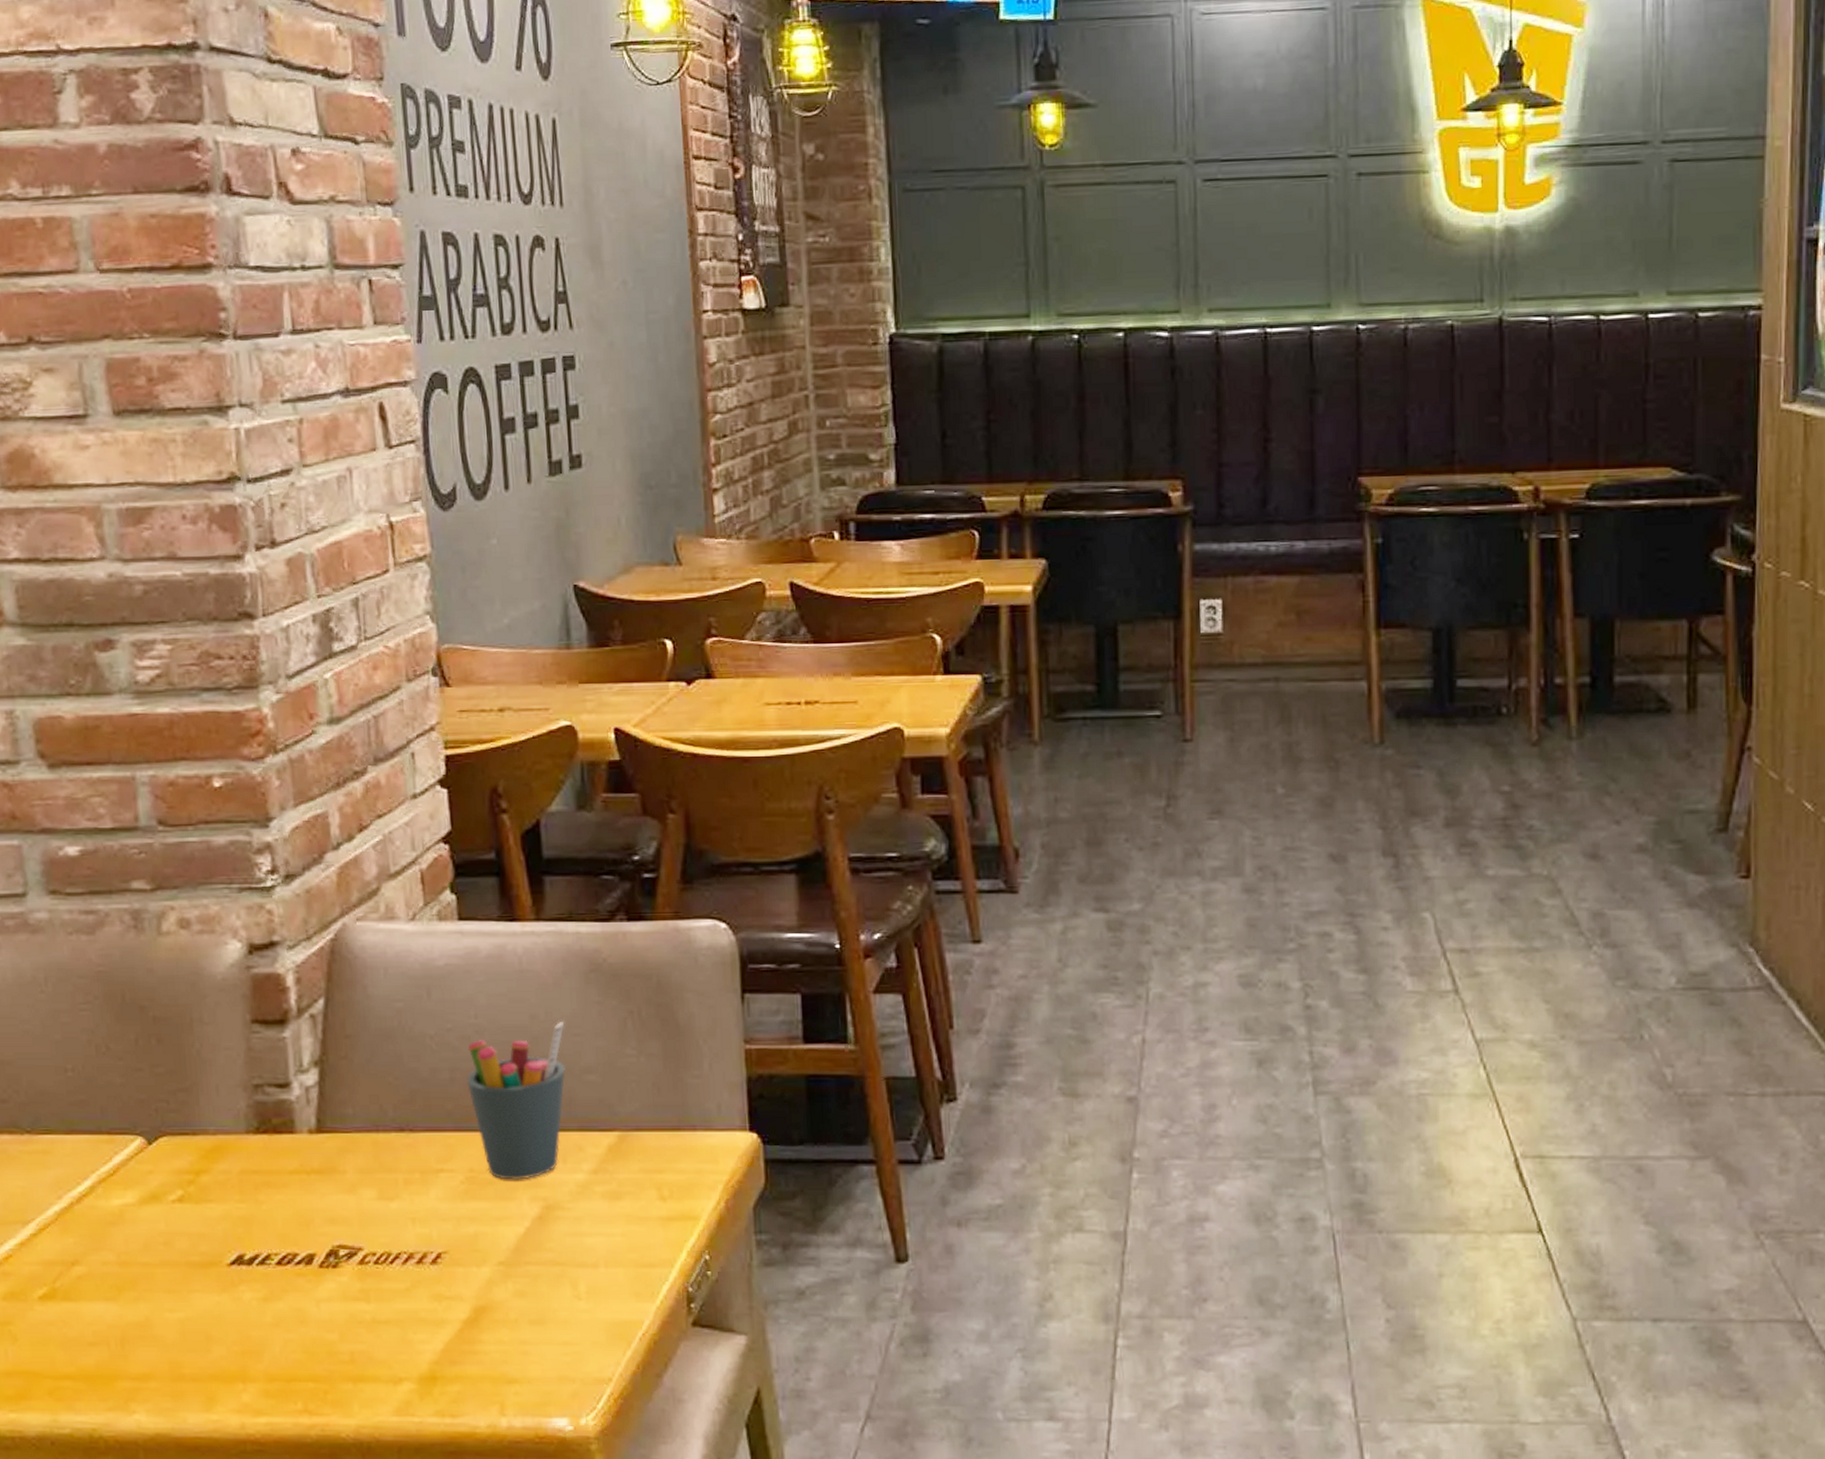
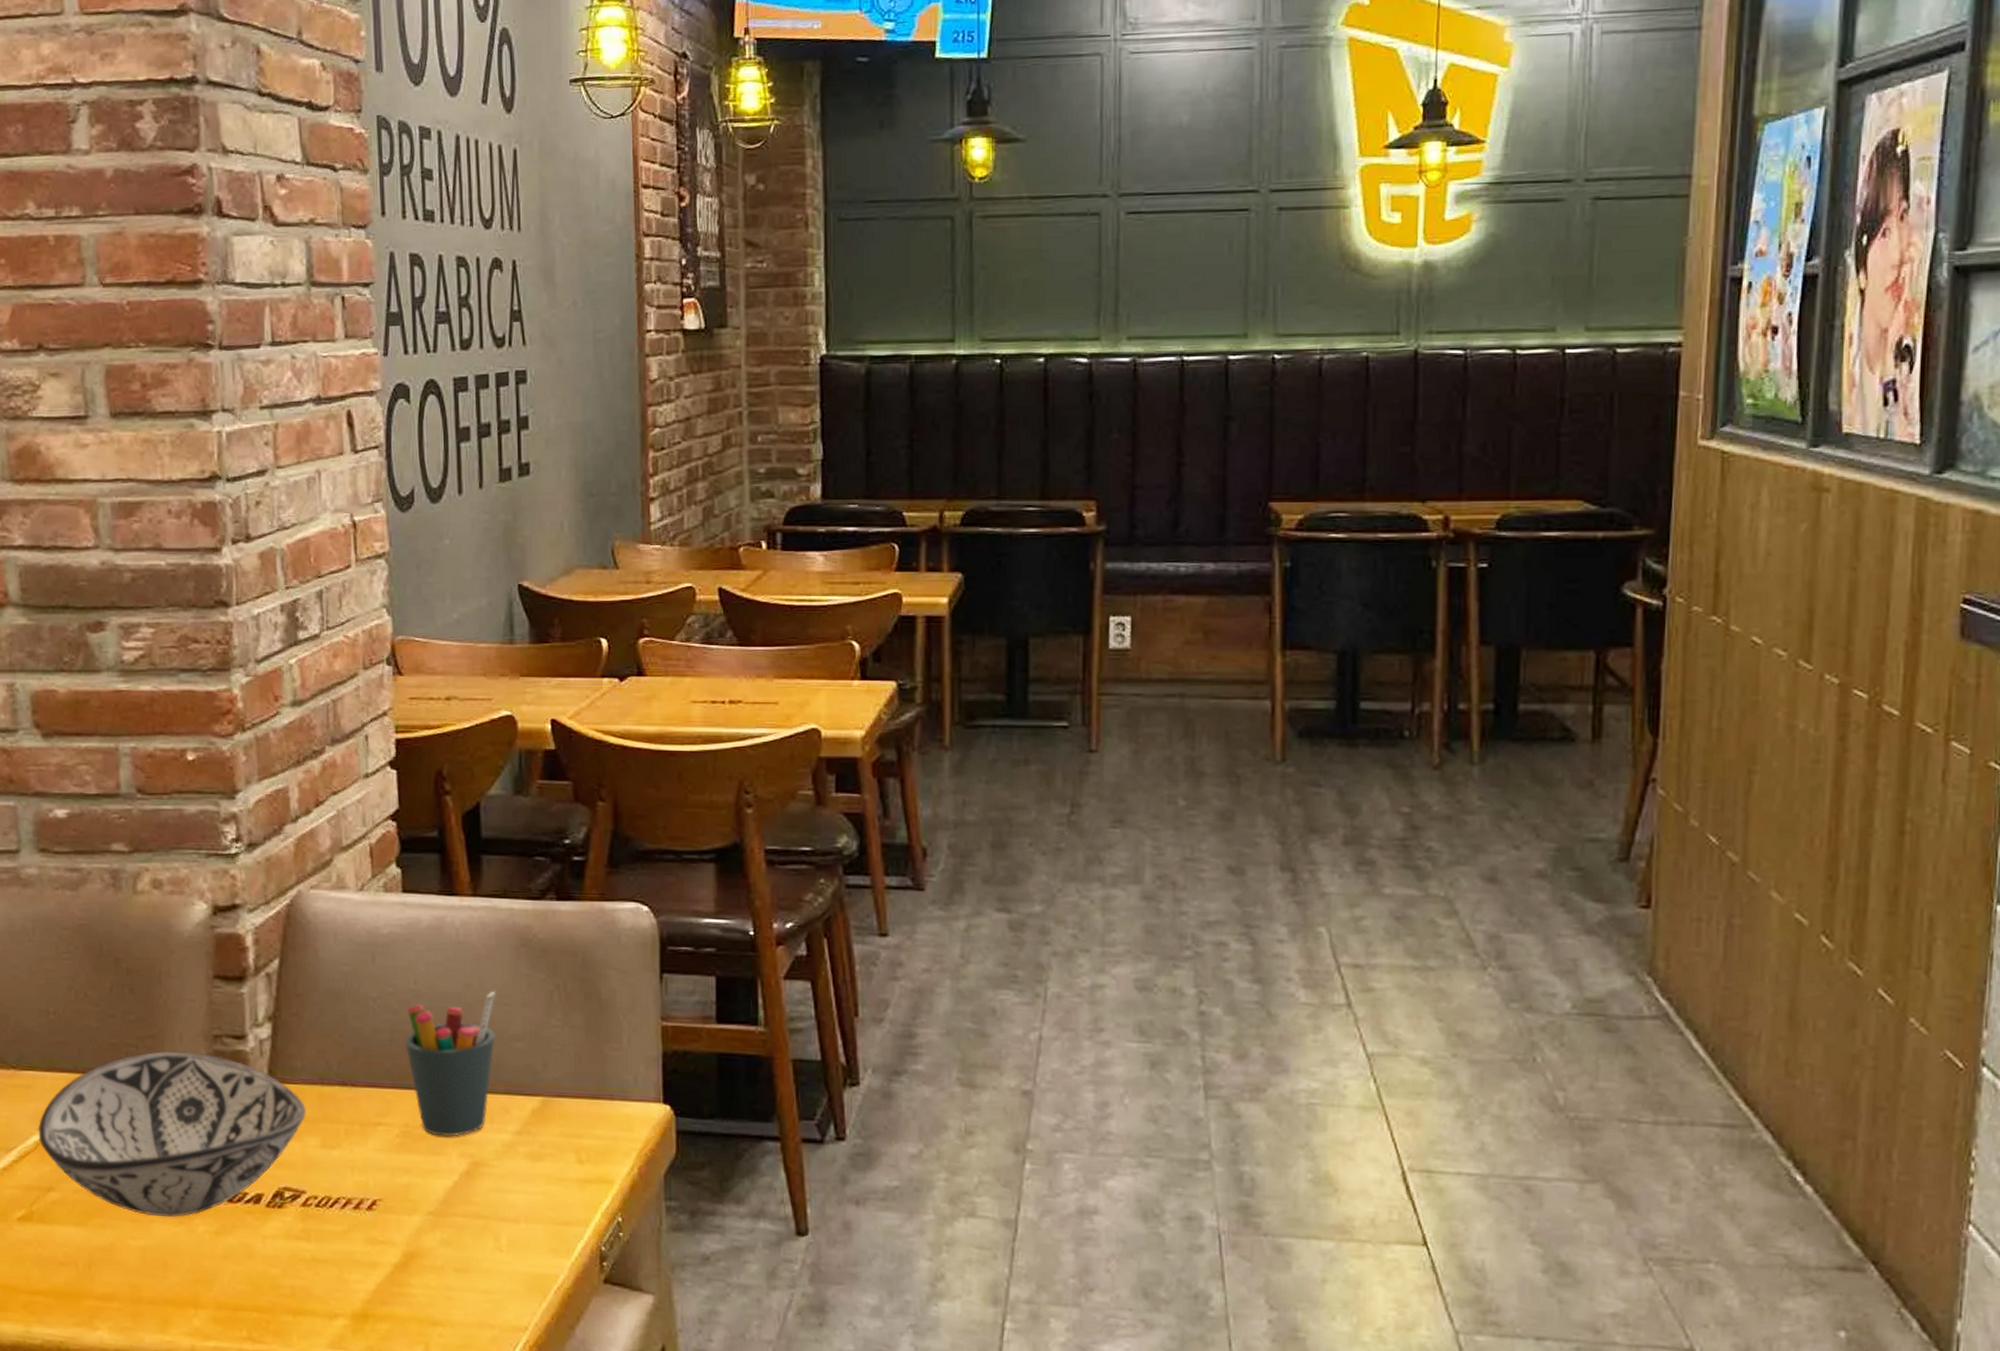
decorative bowl: none [58,1104,361,1286] -> present [38,1051,307,1217]

